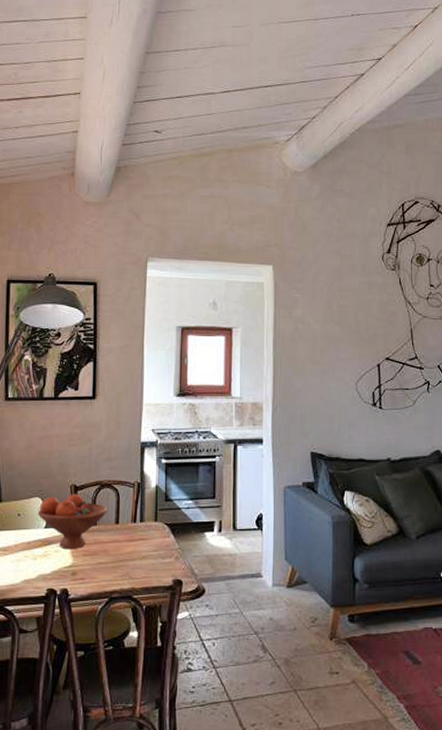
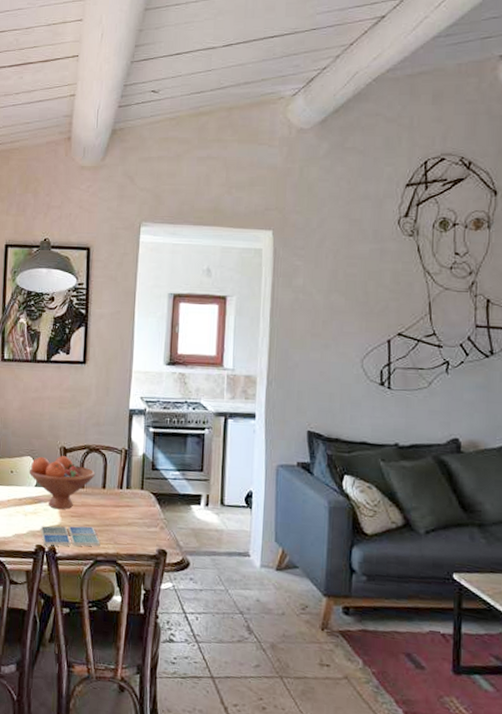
drink coaster: none [51,564,115,588] -> present [40,525,101,547]

